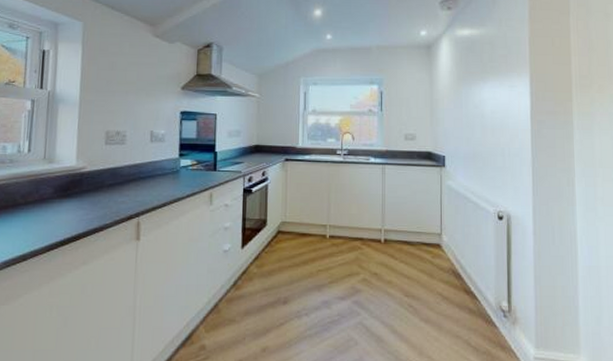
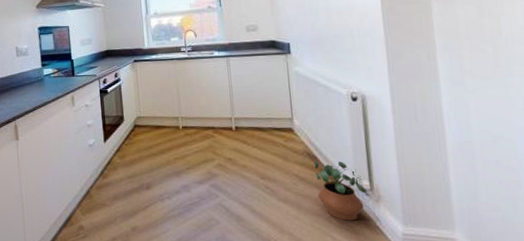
potted plant: none [458,280,505,343] -> present [314,161,367,221]

